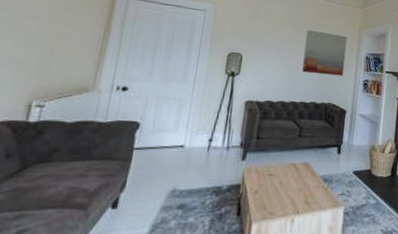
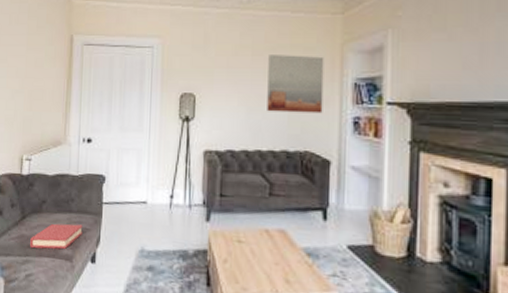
hardback book: none [28,171,106,201] -> present [30,223,83,249]

